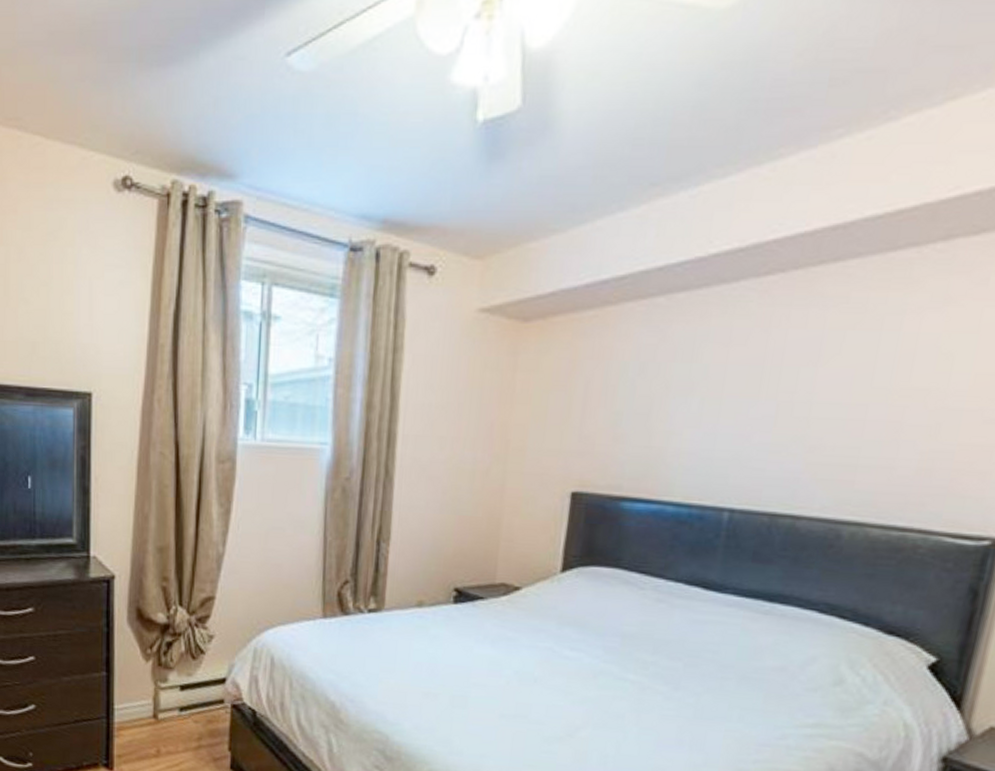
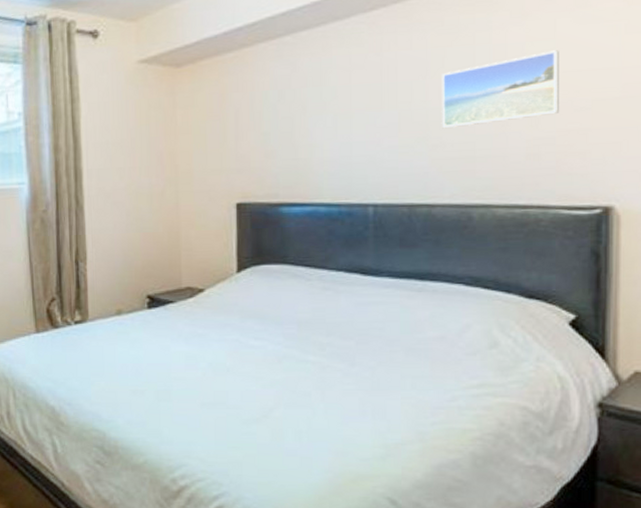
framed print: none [825,347,980,429] -> present [442,50,559,129]

